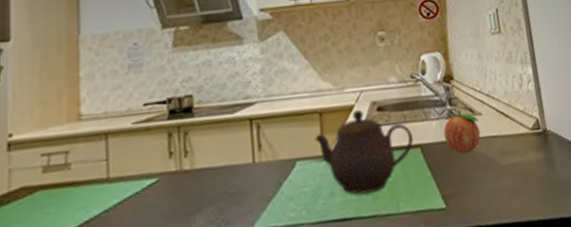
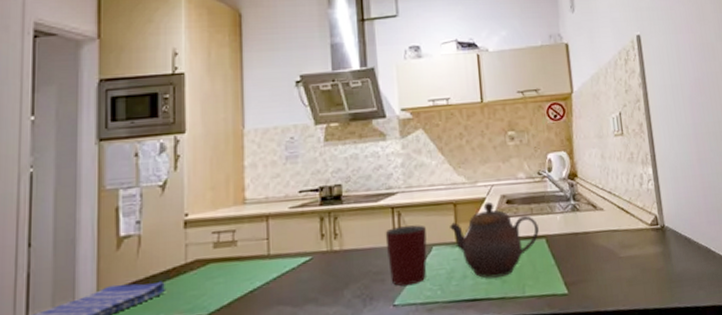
mug: none [242,137,290,208] -> present [385,225,427,286]
fruit: present [443,110,481,154] -> none [567,205,602,245]

